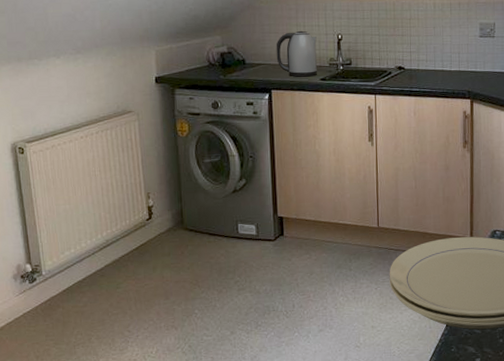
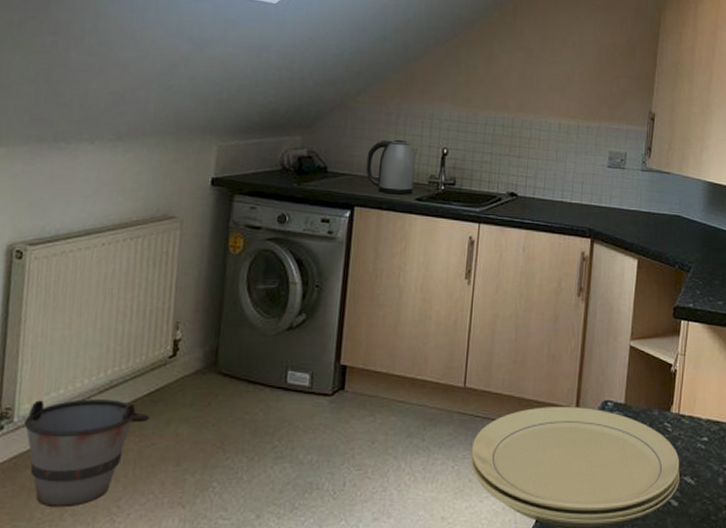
bucket: none [50,254,140,333] -> present [24,399,149,506]

